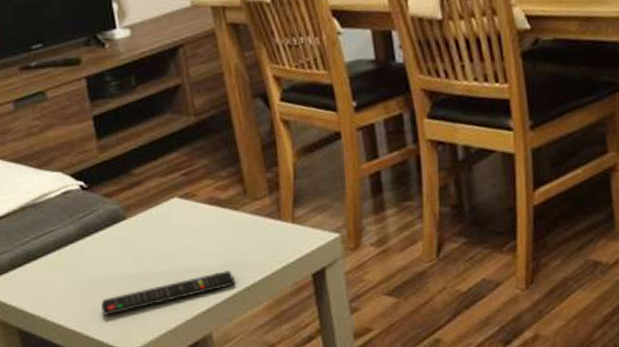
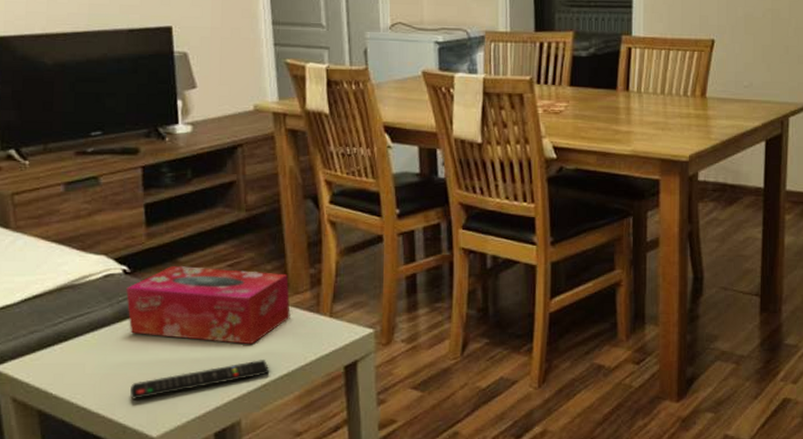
tissue box: none [85,177,251,256] -> present [126,265,291,345]

